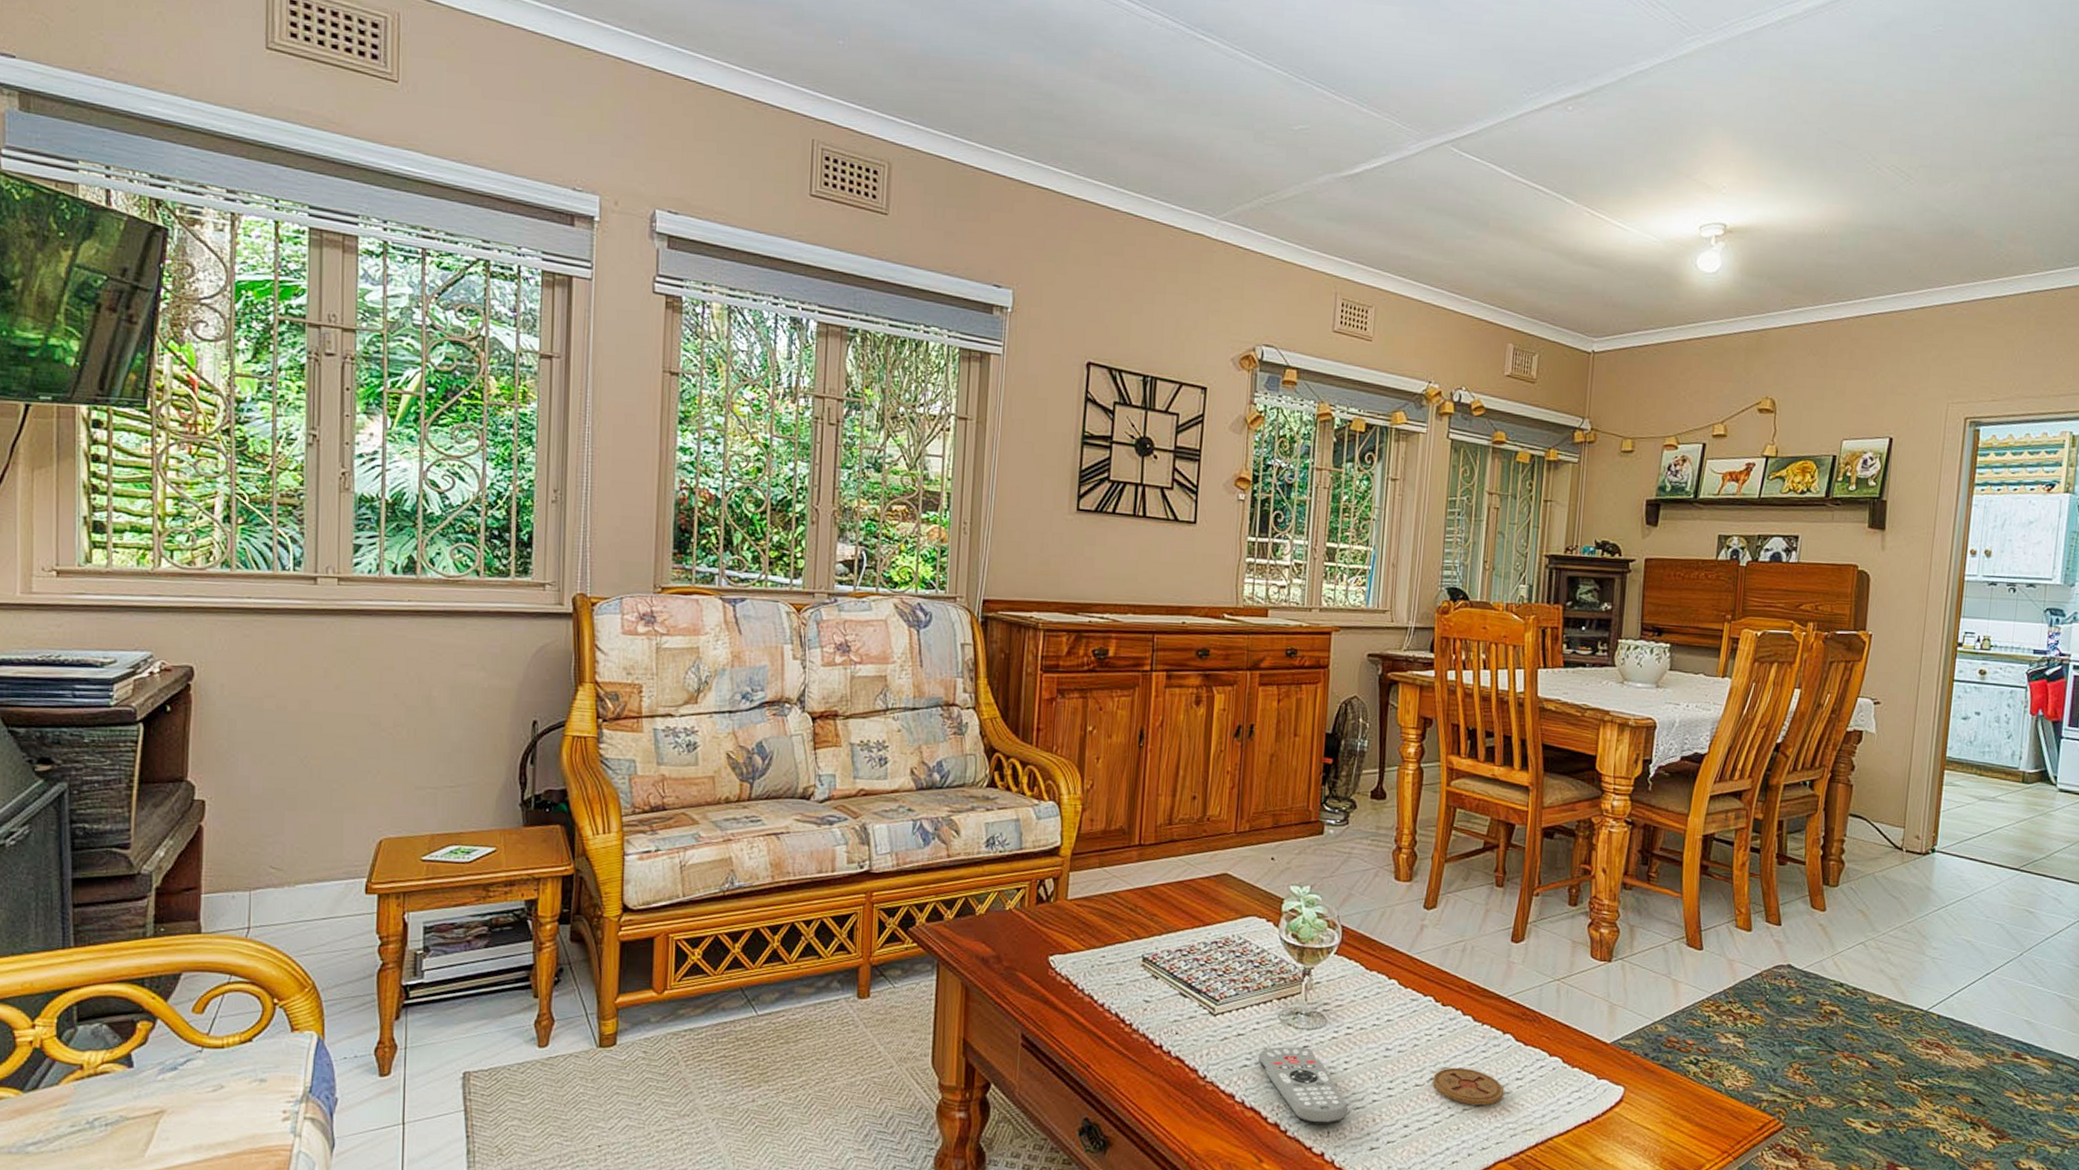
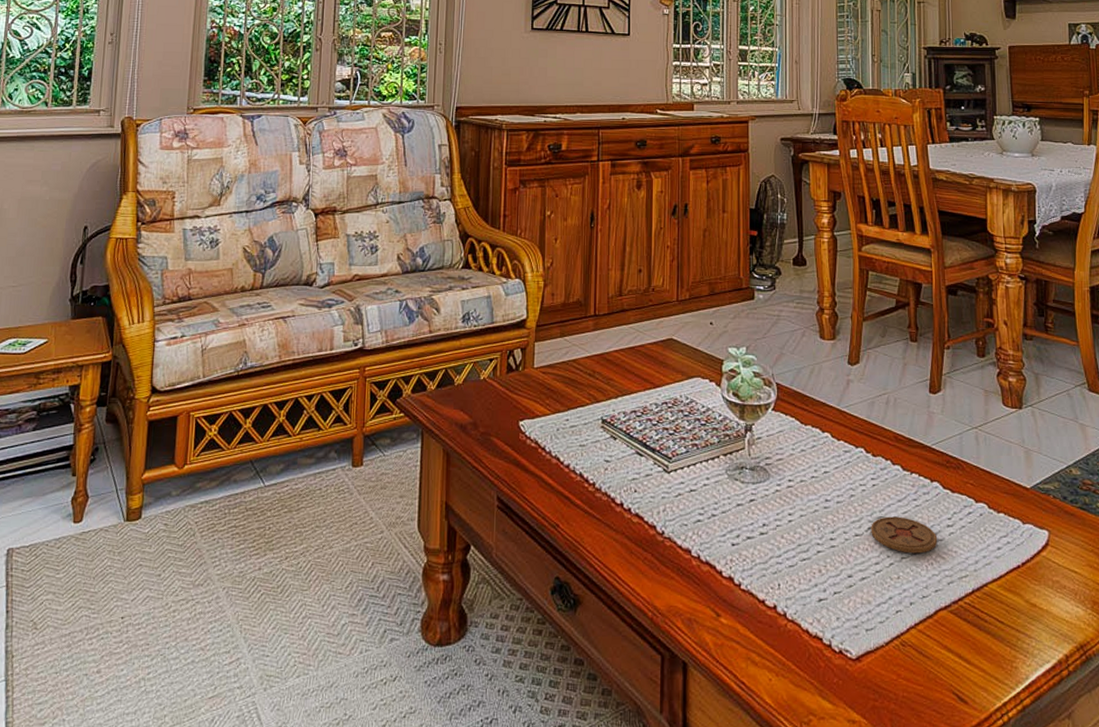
remote control: present [1257,1046,1349,1125] -> none [709,501,796,577]

